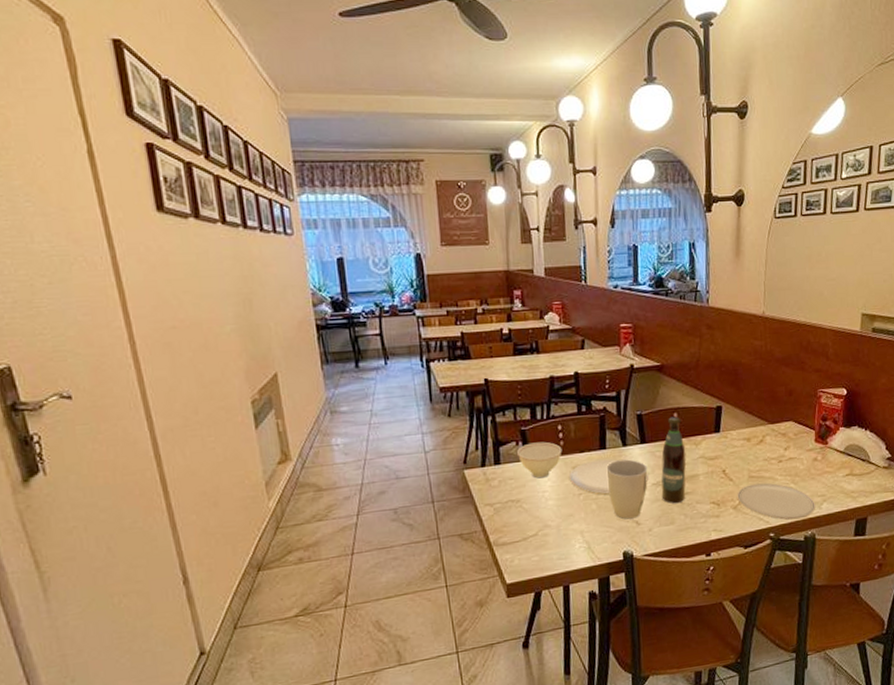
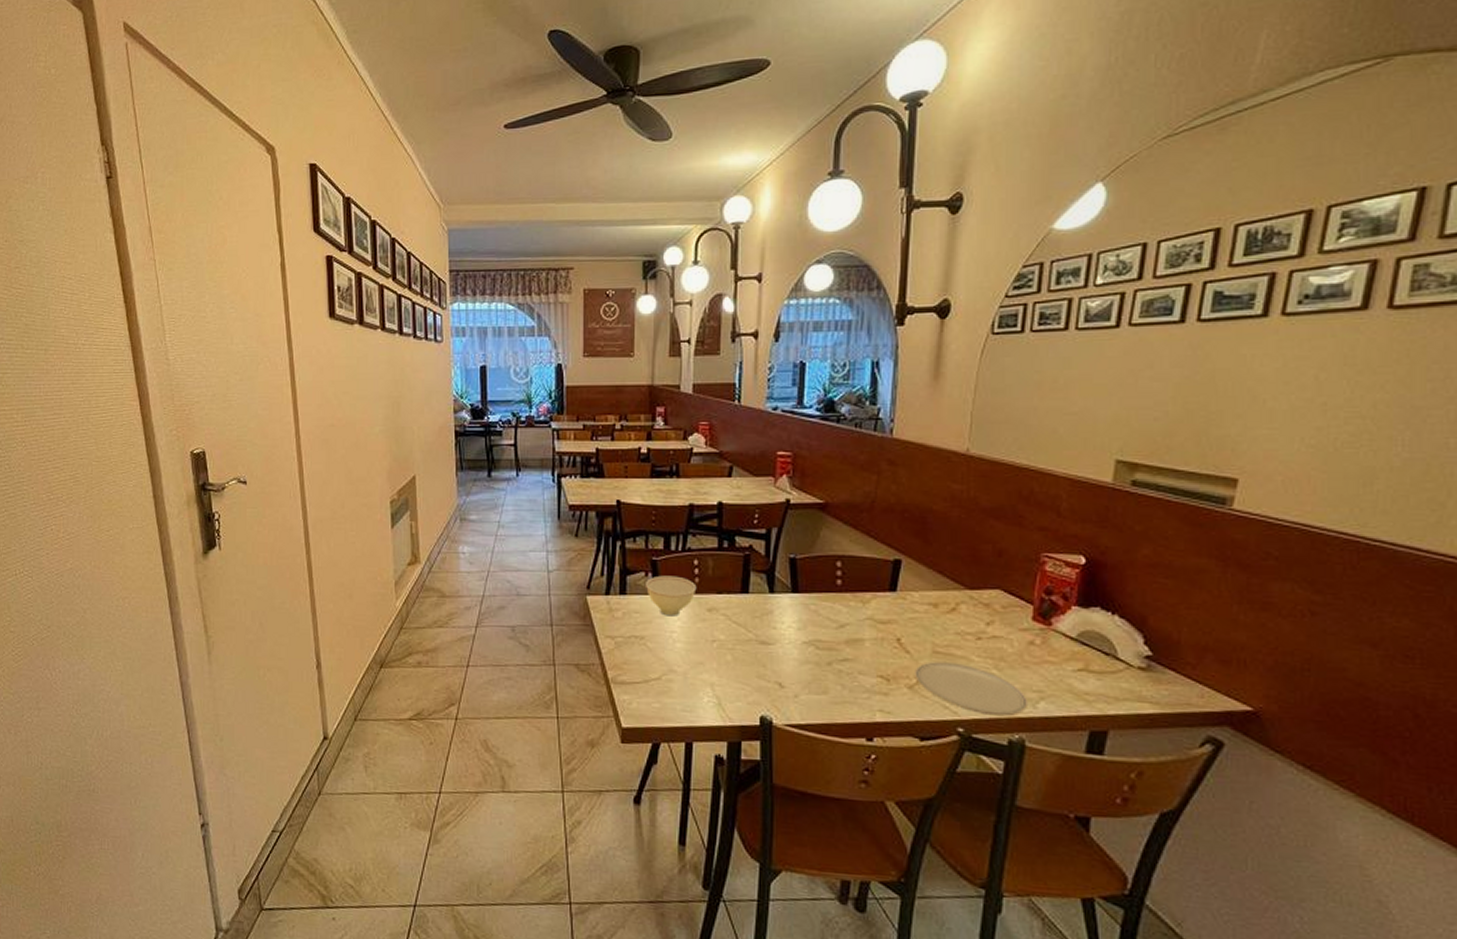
plate: present [569,459,650,496] -> none [703,604,800,648]
cup: present [606,459,648,520] -> none [747,608,798,679]
bottle: present [661,416,686,503] -> none [813,565,849,669]

